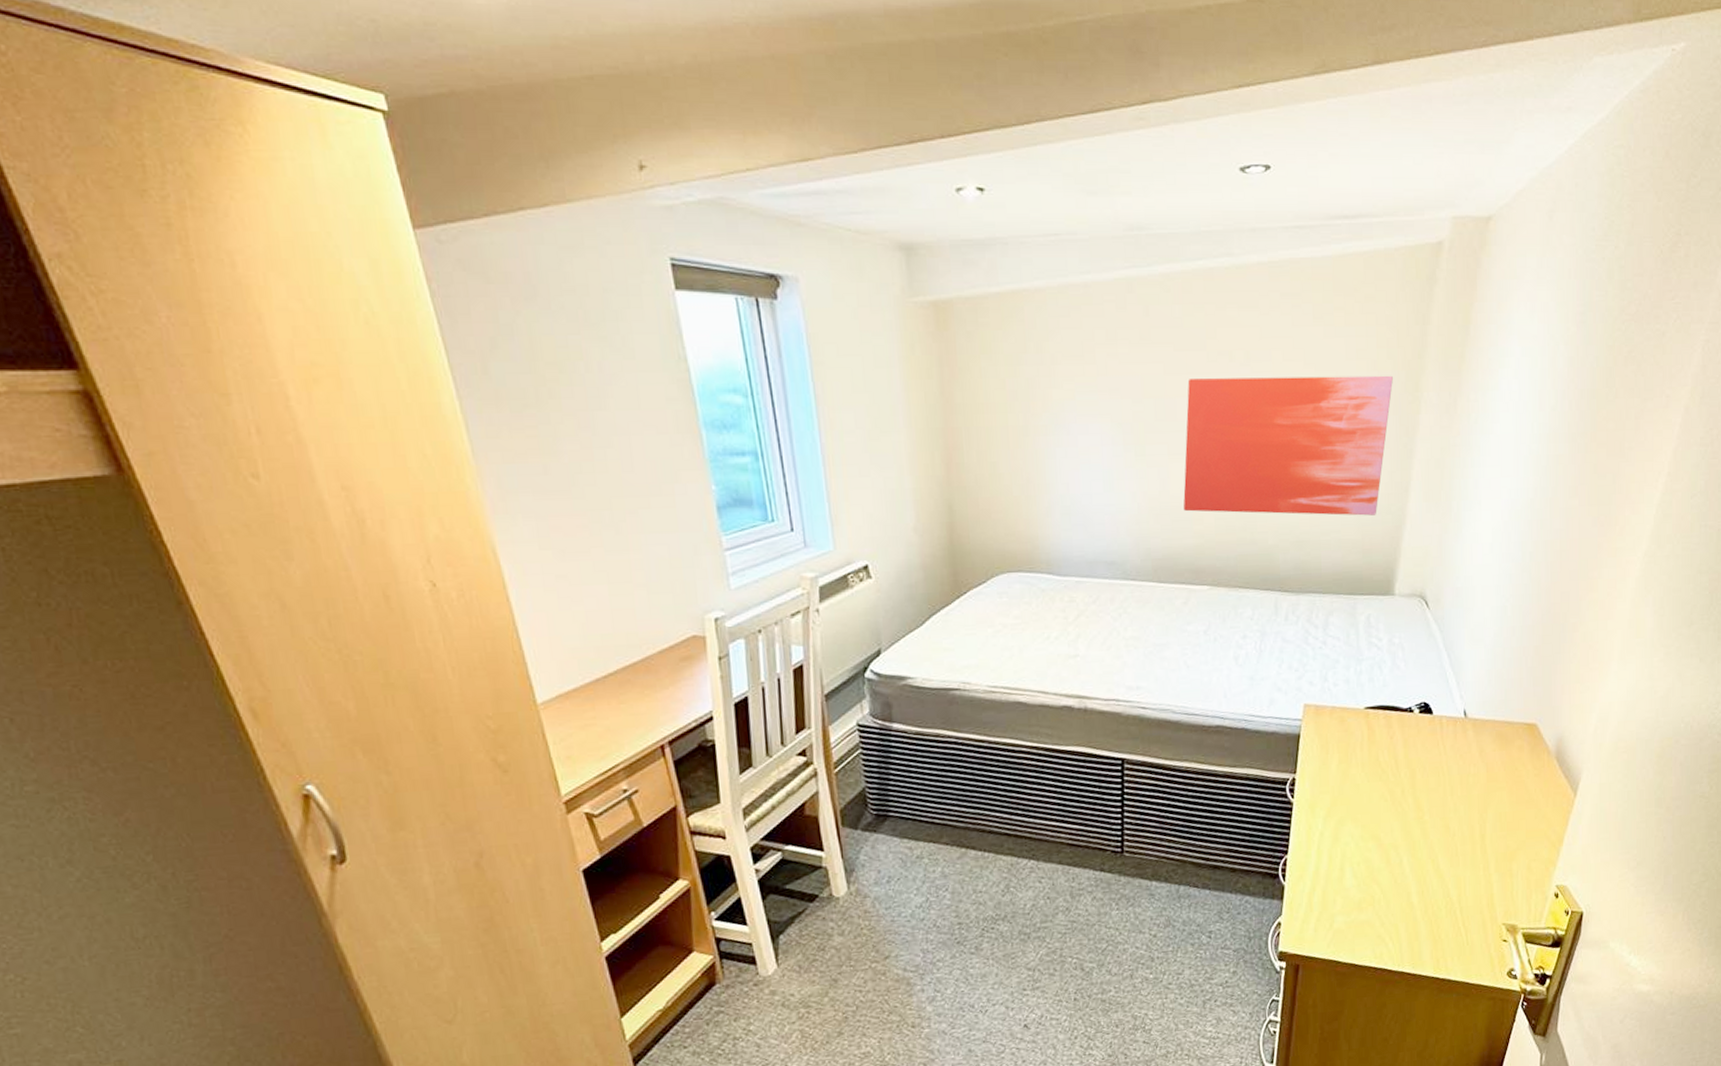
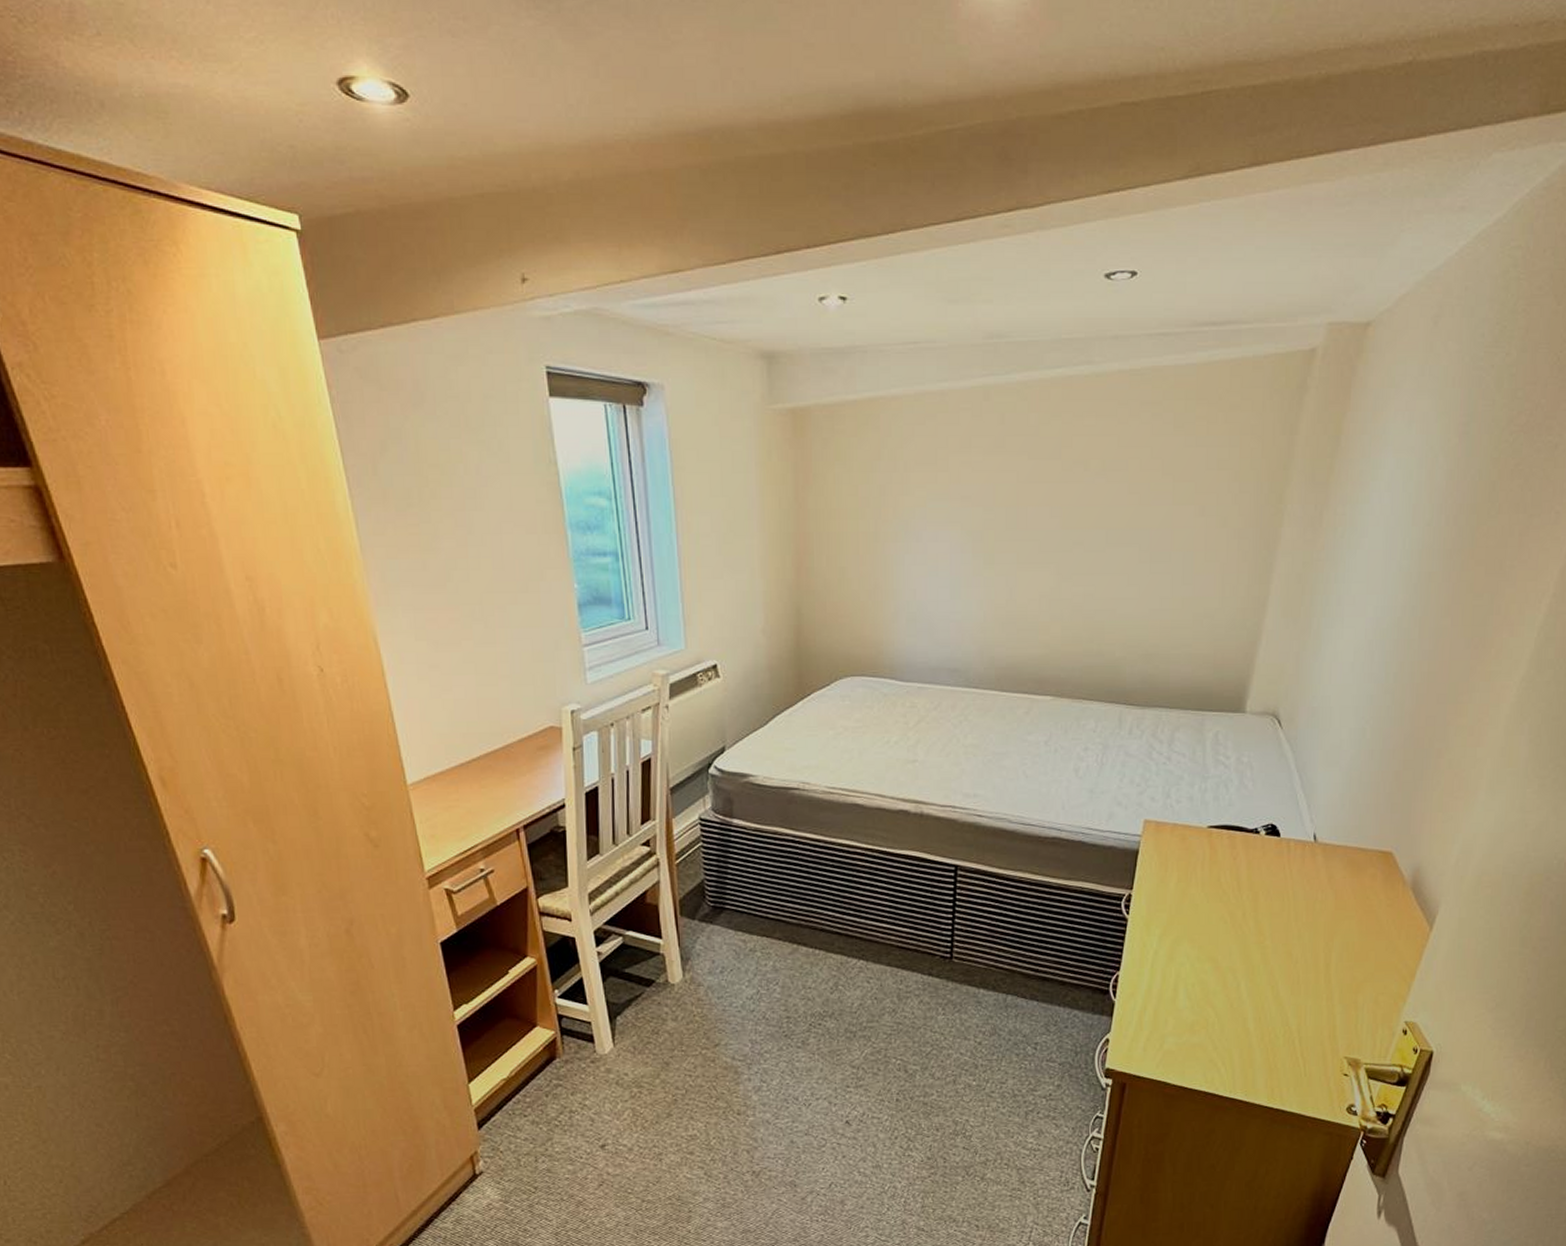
wall art: present [1183,375,1393,516] -> none [1031,486,1255,630]

